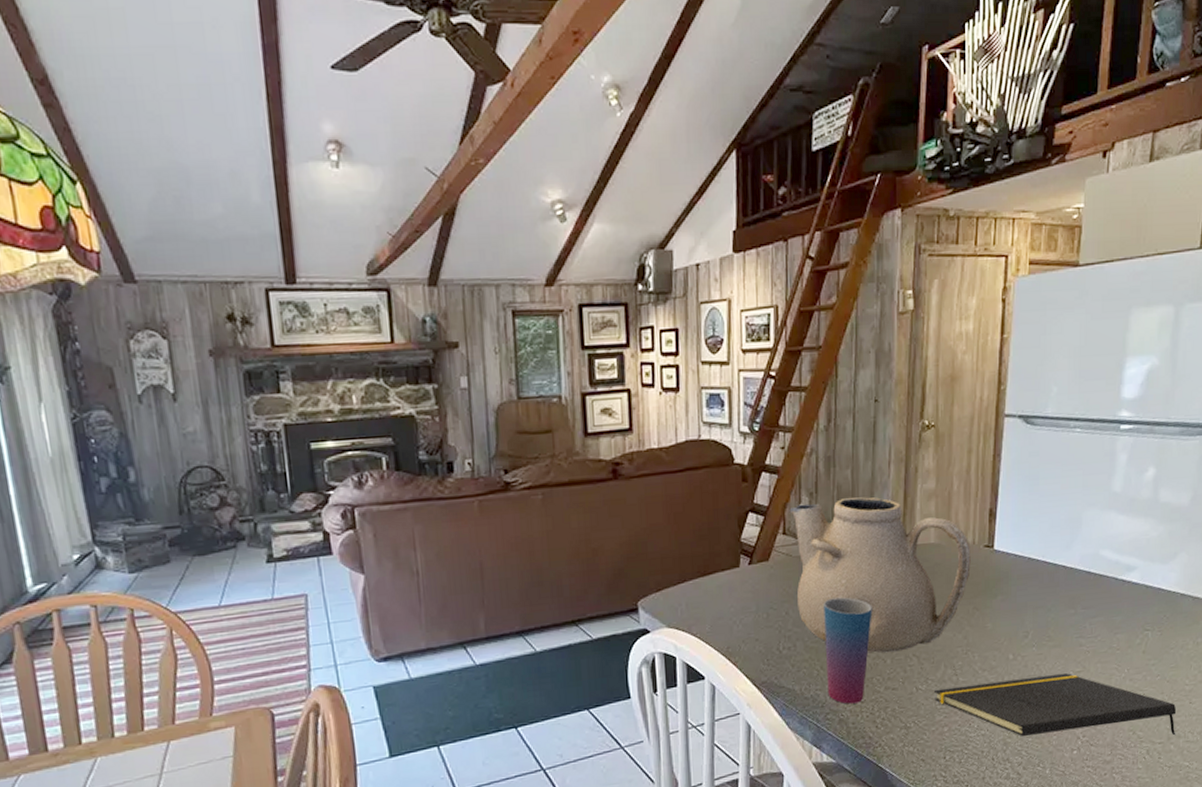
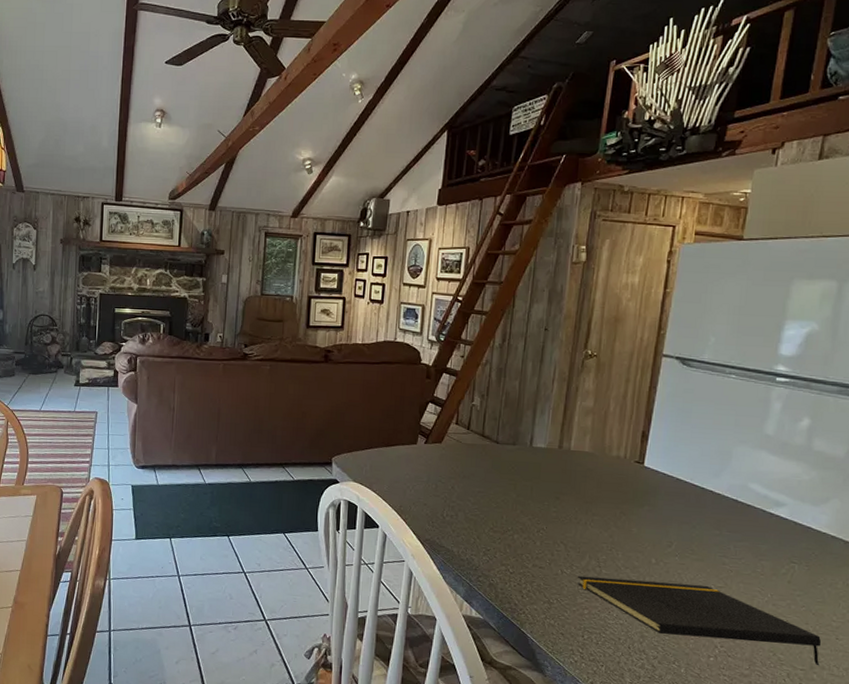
teapot: present [789,497,971,653] -> none [462,402,622,537]
cup: present [824,597,873,704] -> none [481,482,528,573]

